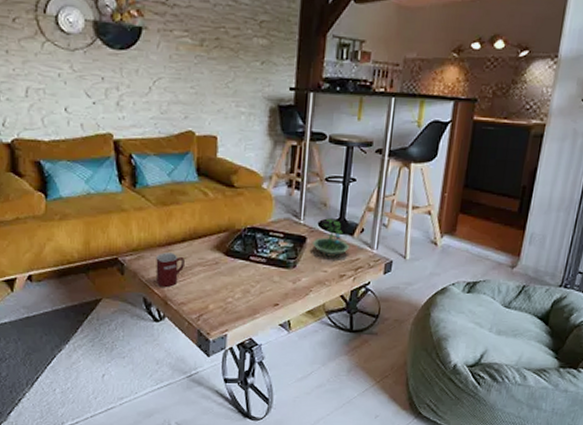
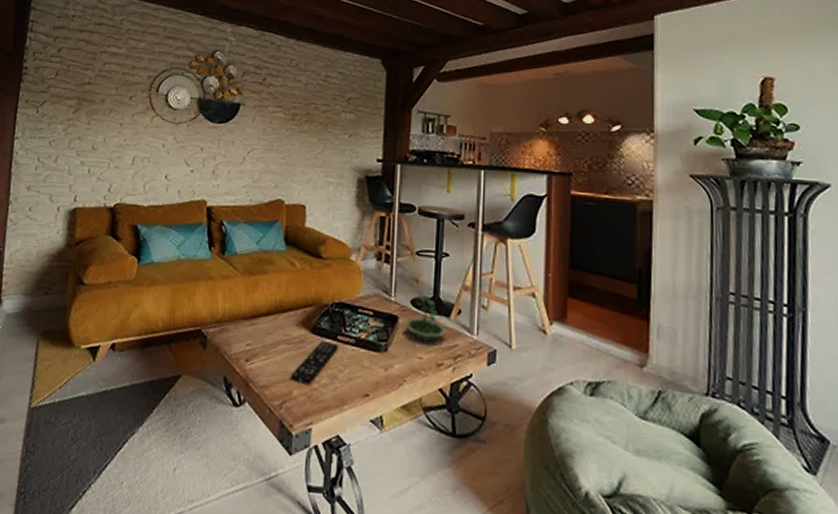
mug: present [155,252,185,288] -> none [238,326,269,367]
remote control: none [206,261,251,300] -> present [290,340,339,386]

